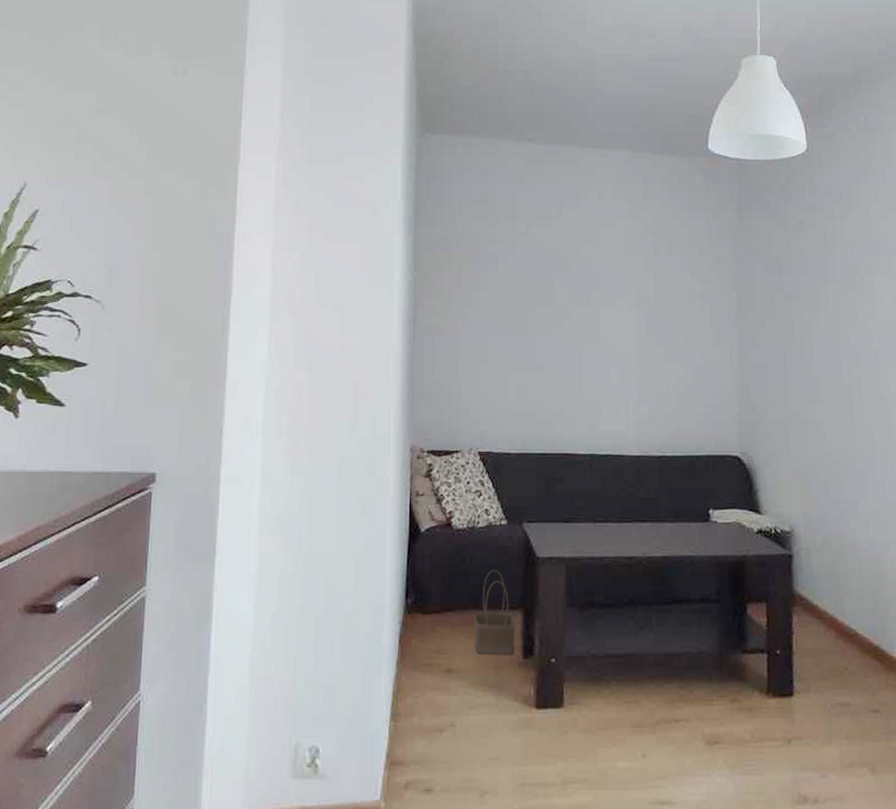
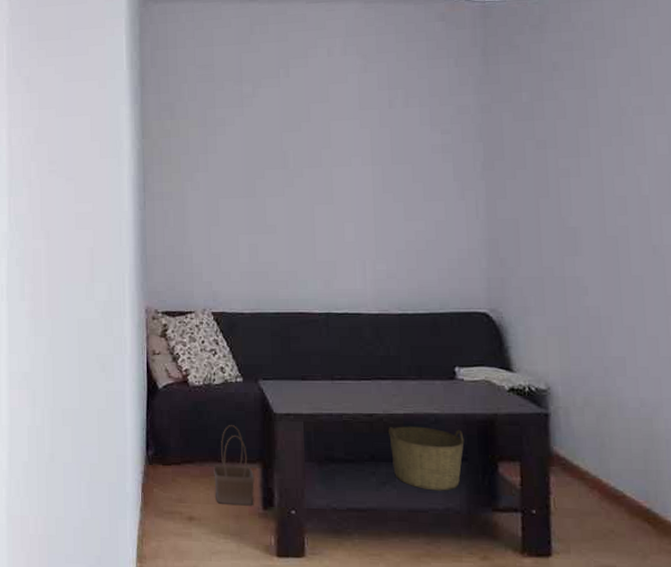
basket: none [647,569,717,634] -> present [389,426,464,491]

